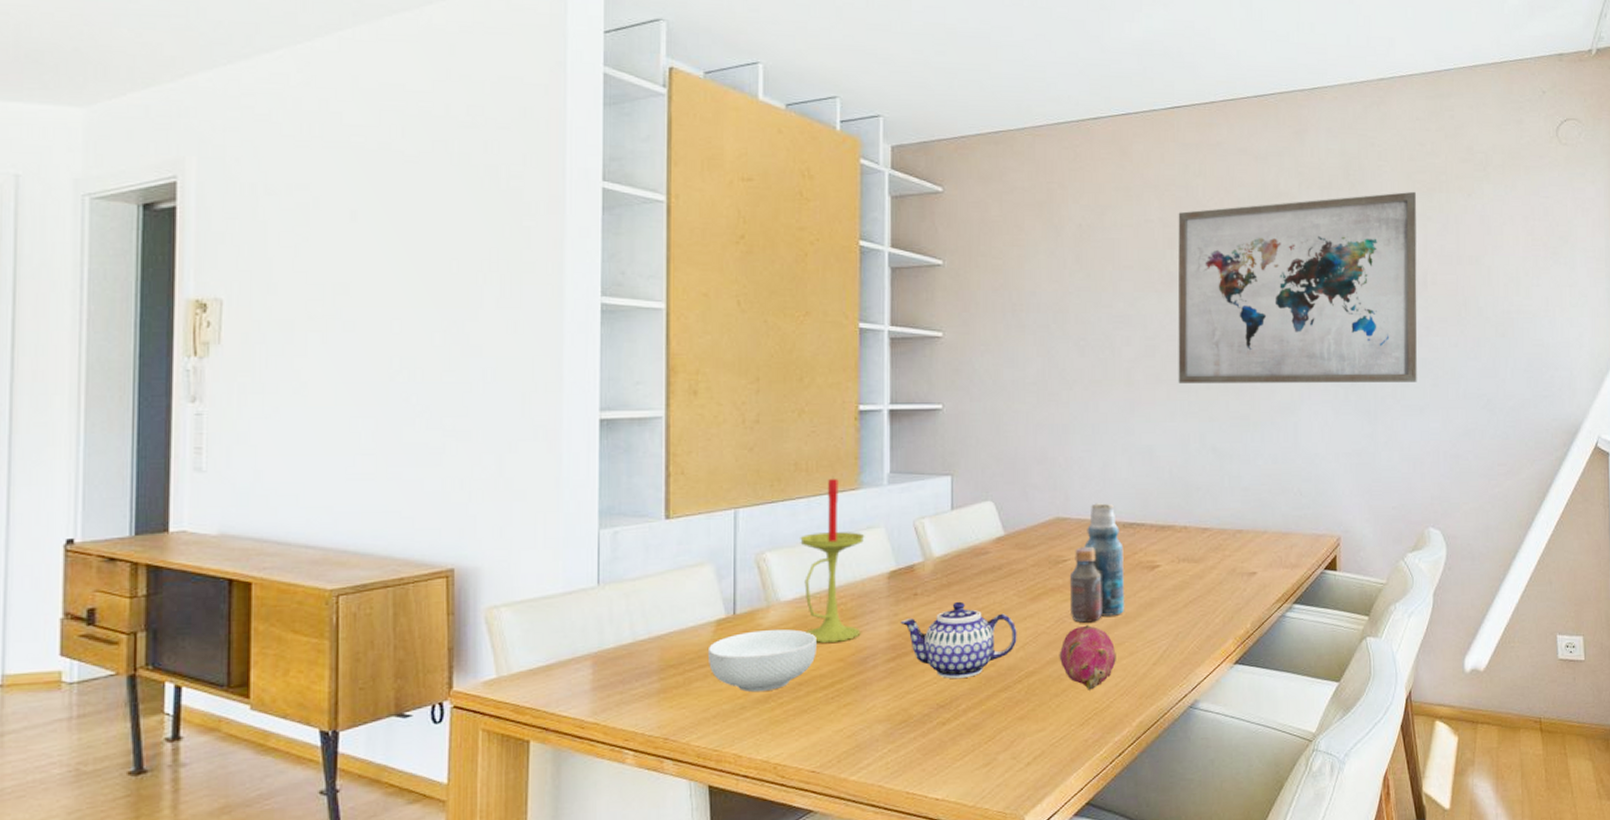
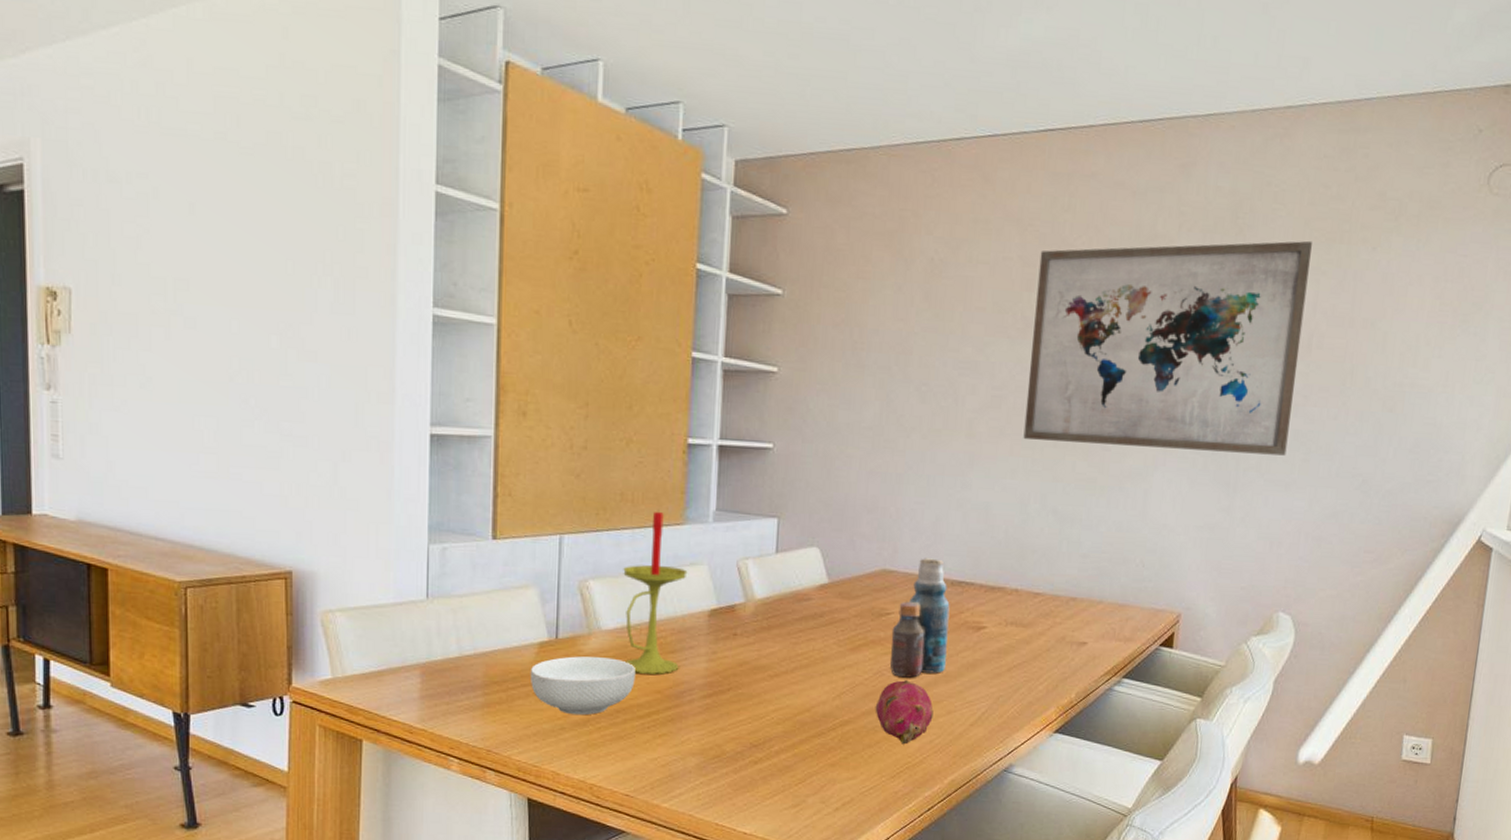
teapot: present [900,601,1017,679] -> none [718,645,835,721]

